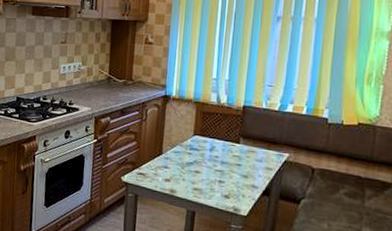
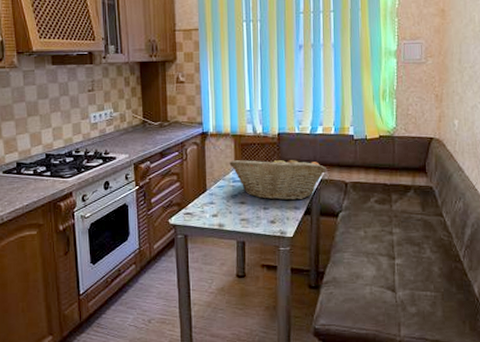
fruit basket: none [188,127,292,179] -> present [229,157,326,201]

